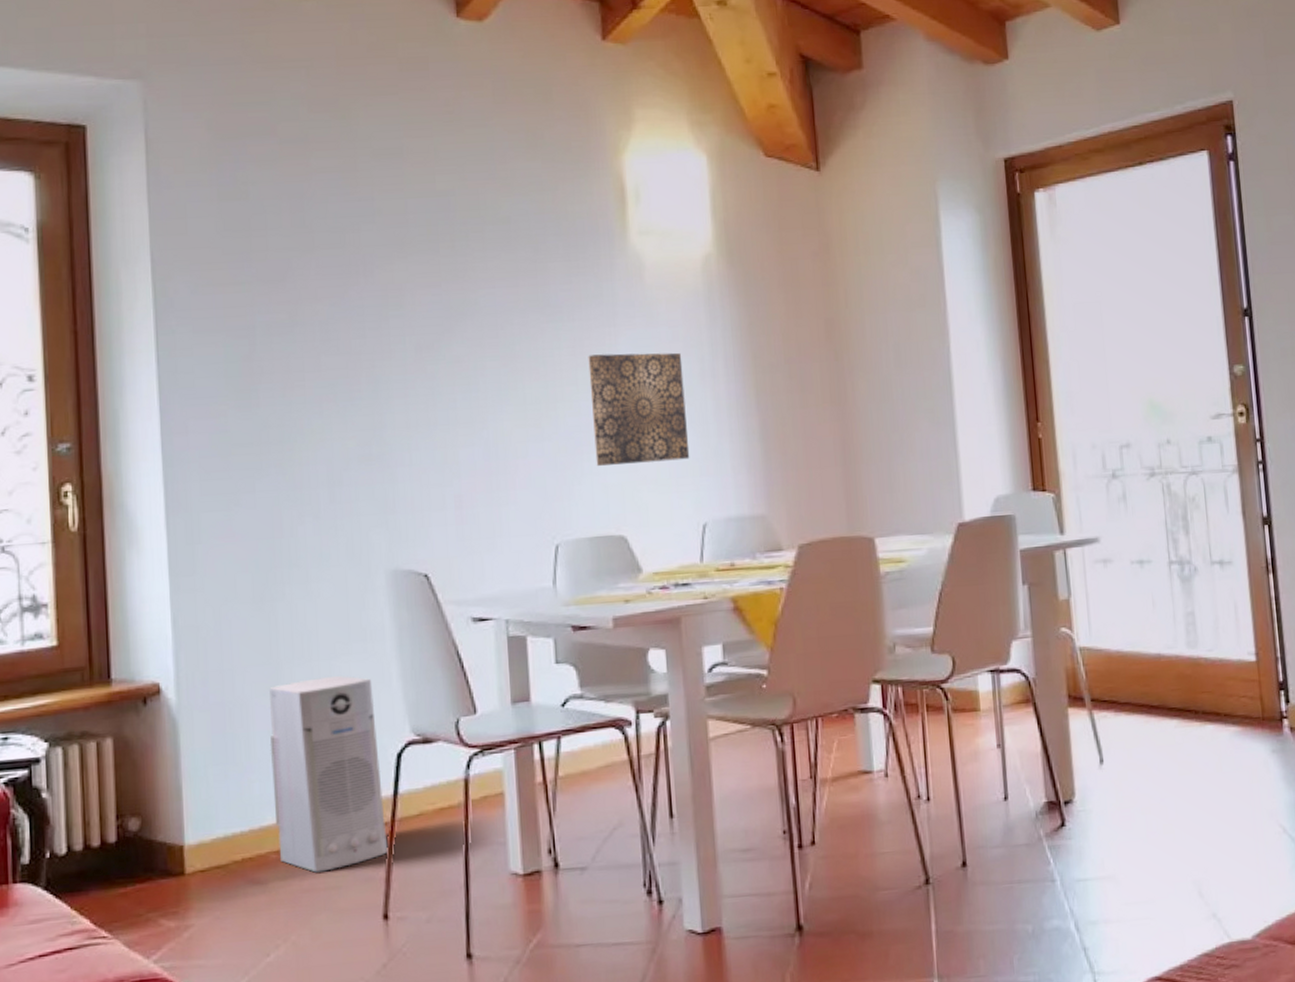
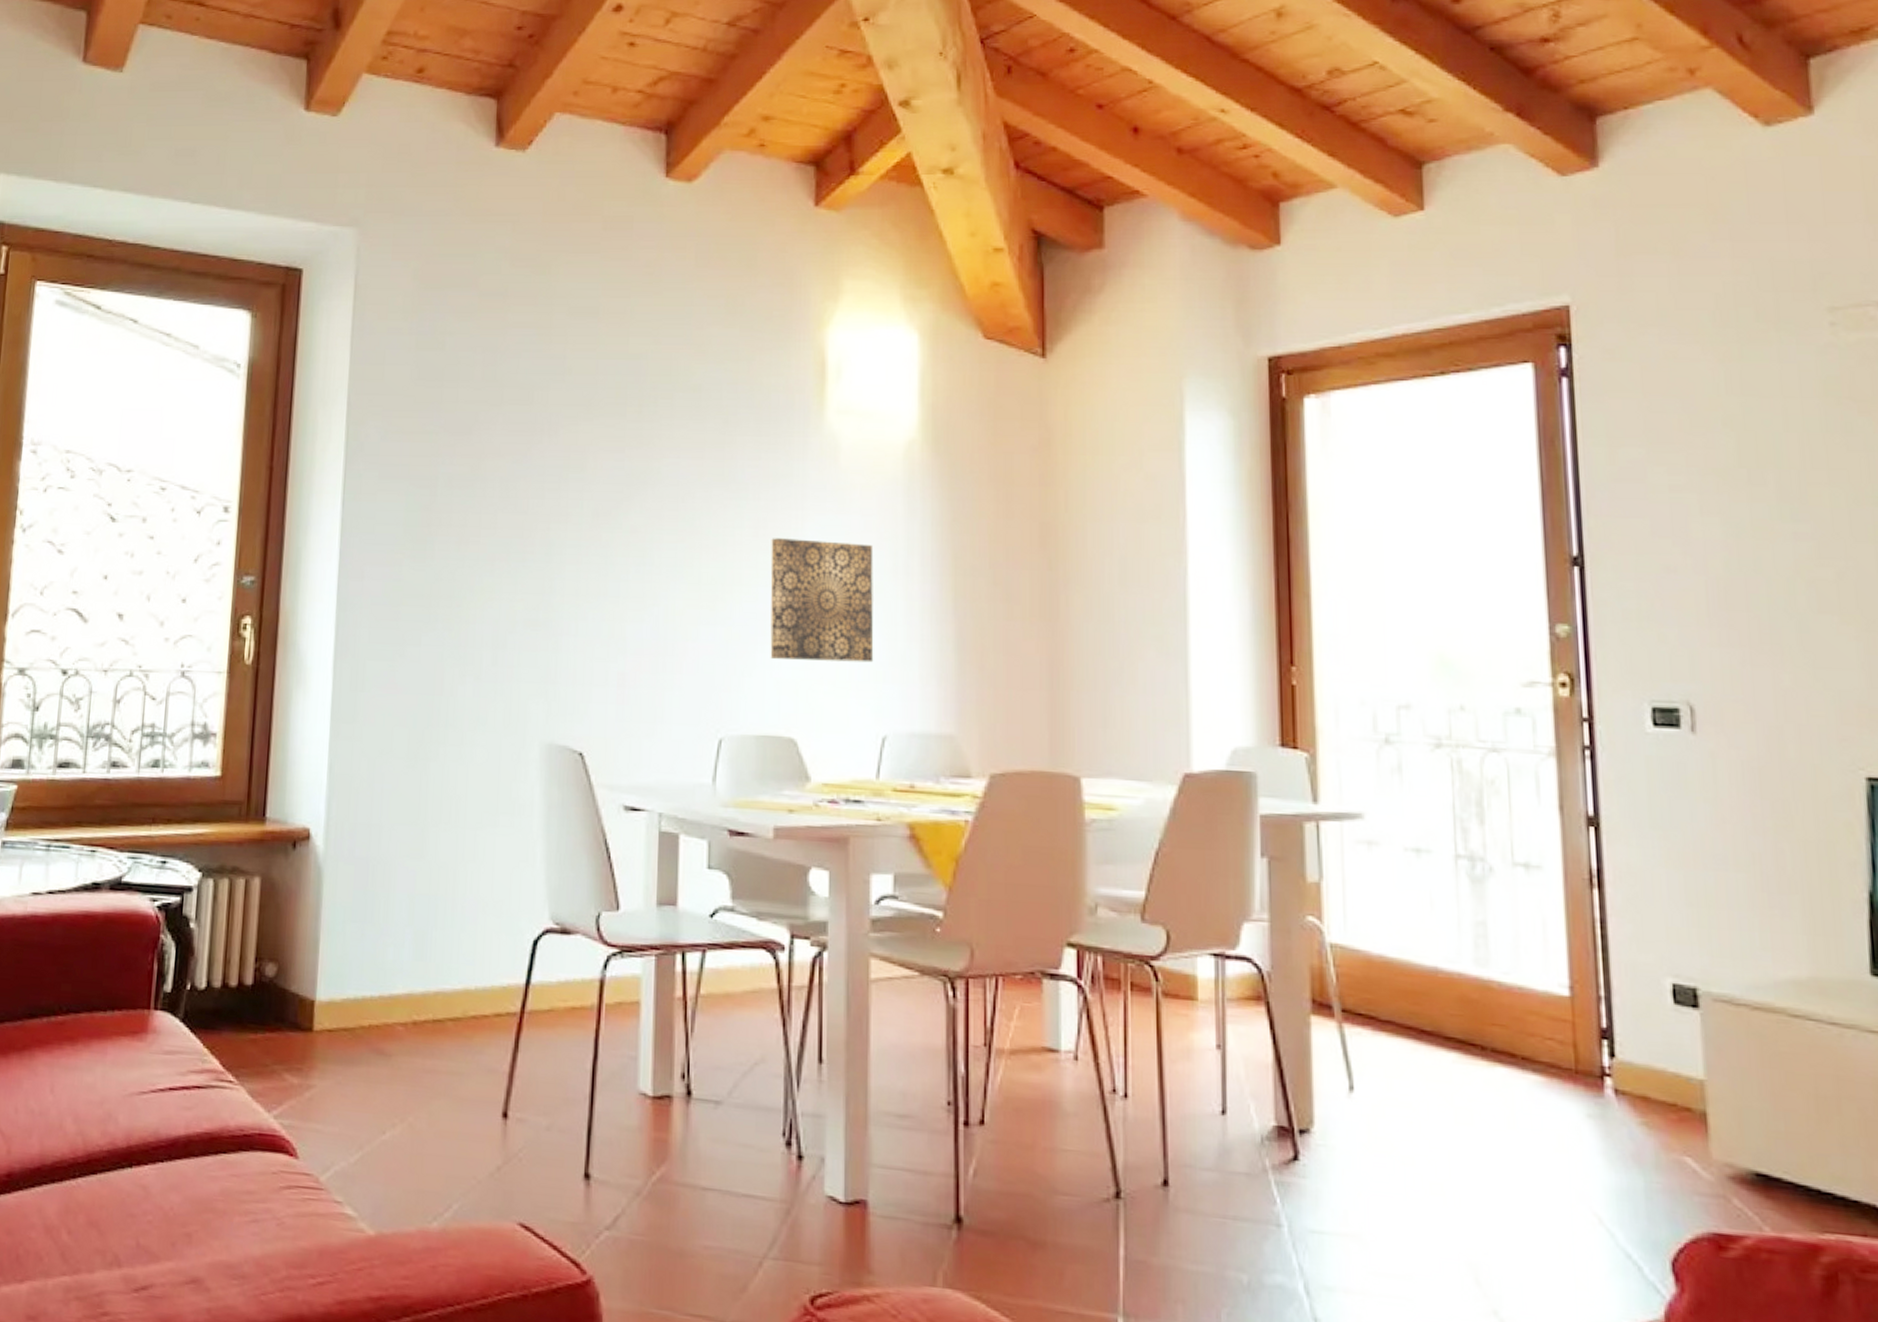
air purifier: present [269,676,388,873] -> none [405,846,516,1054]

